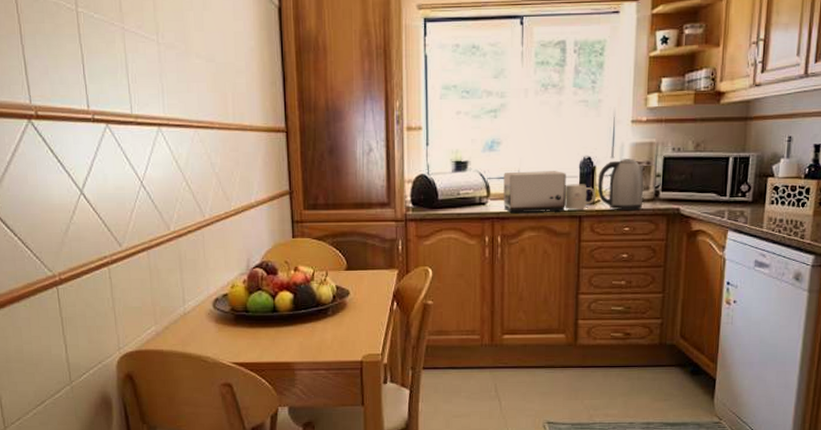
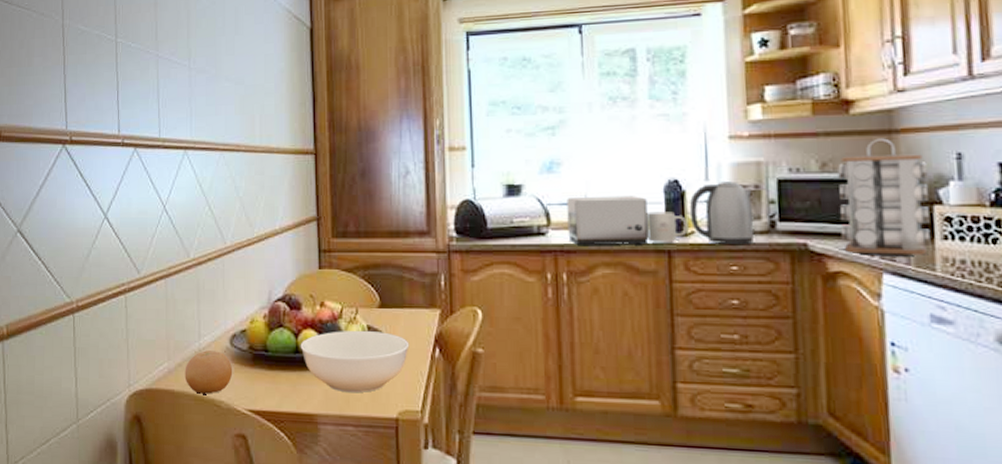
fruit: none [171,314,217,352] -> present [184,350,233,394]
bowl: none [277,290,372,343] -> present [300,330,410,393]
spice rack: none [703,124,768,217] -> present [838,138,932,255]

